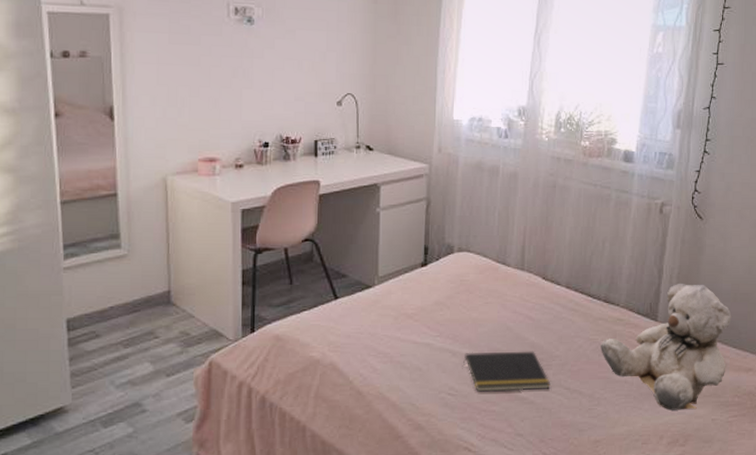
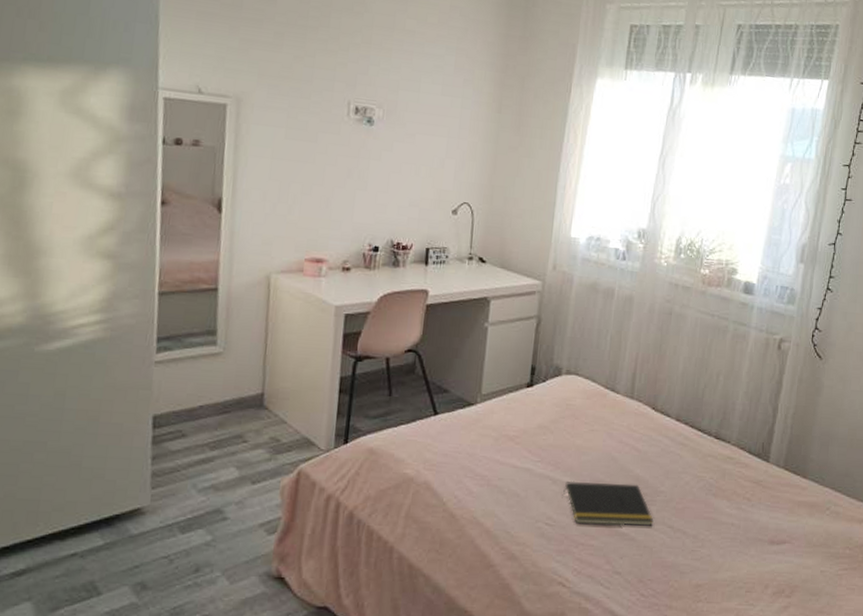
teddy bear: present [601,283,732,411] -> none [708,423,847,559]

